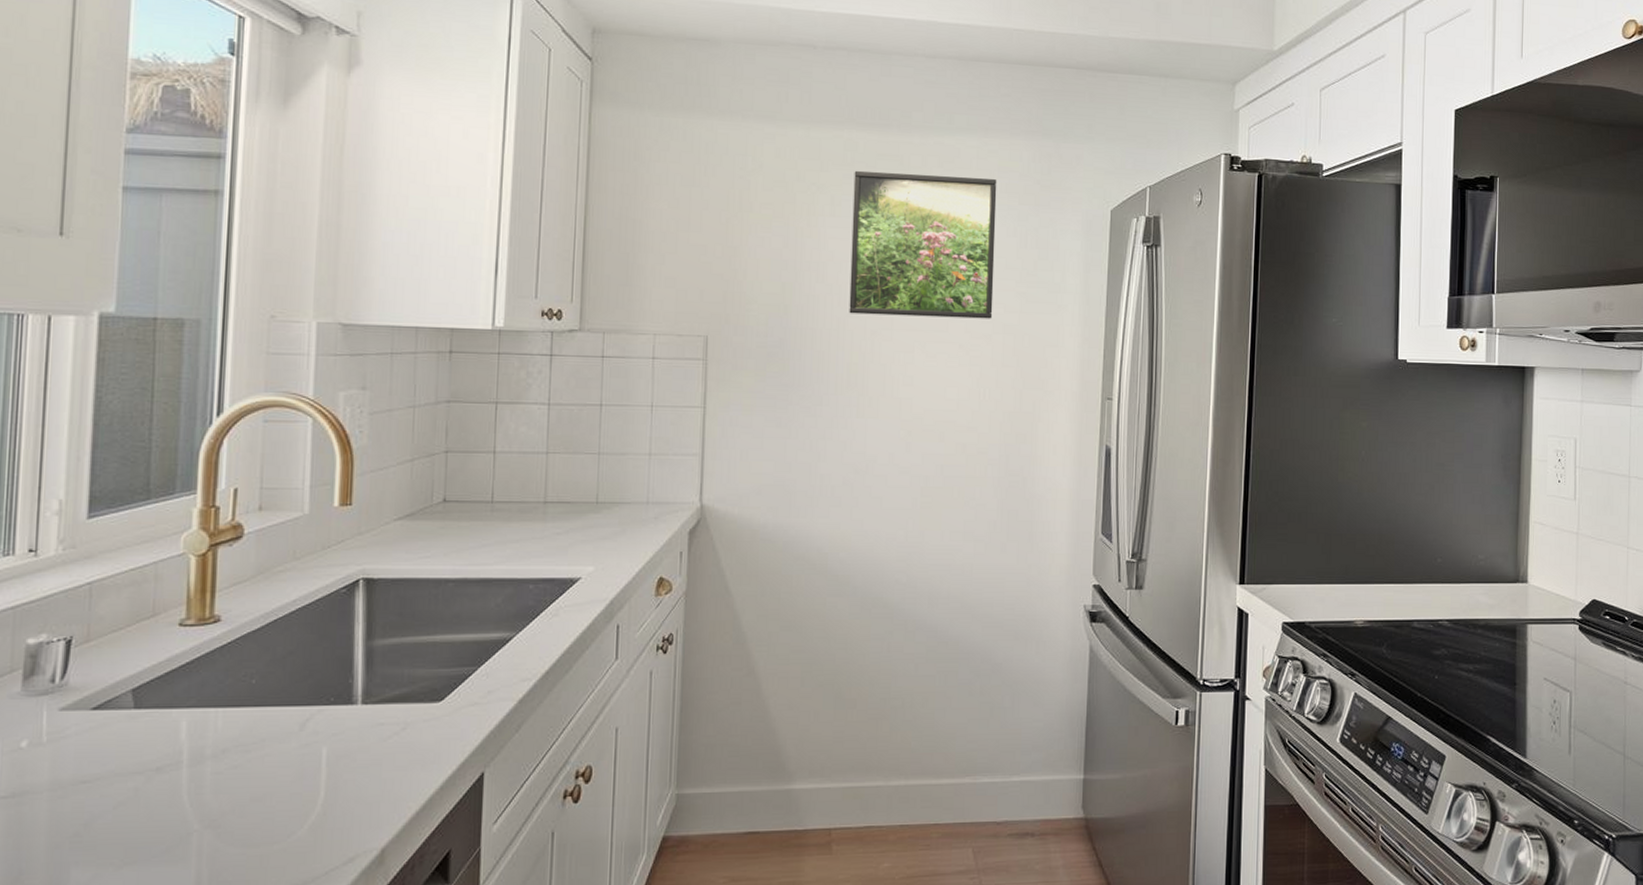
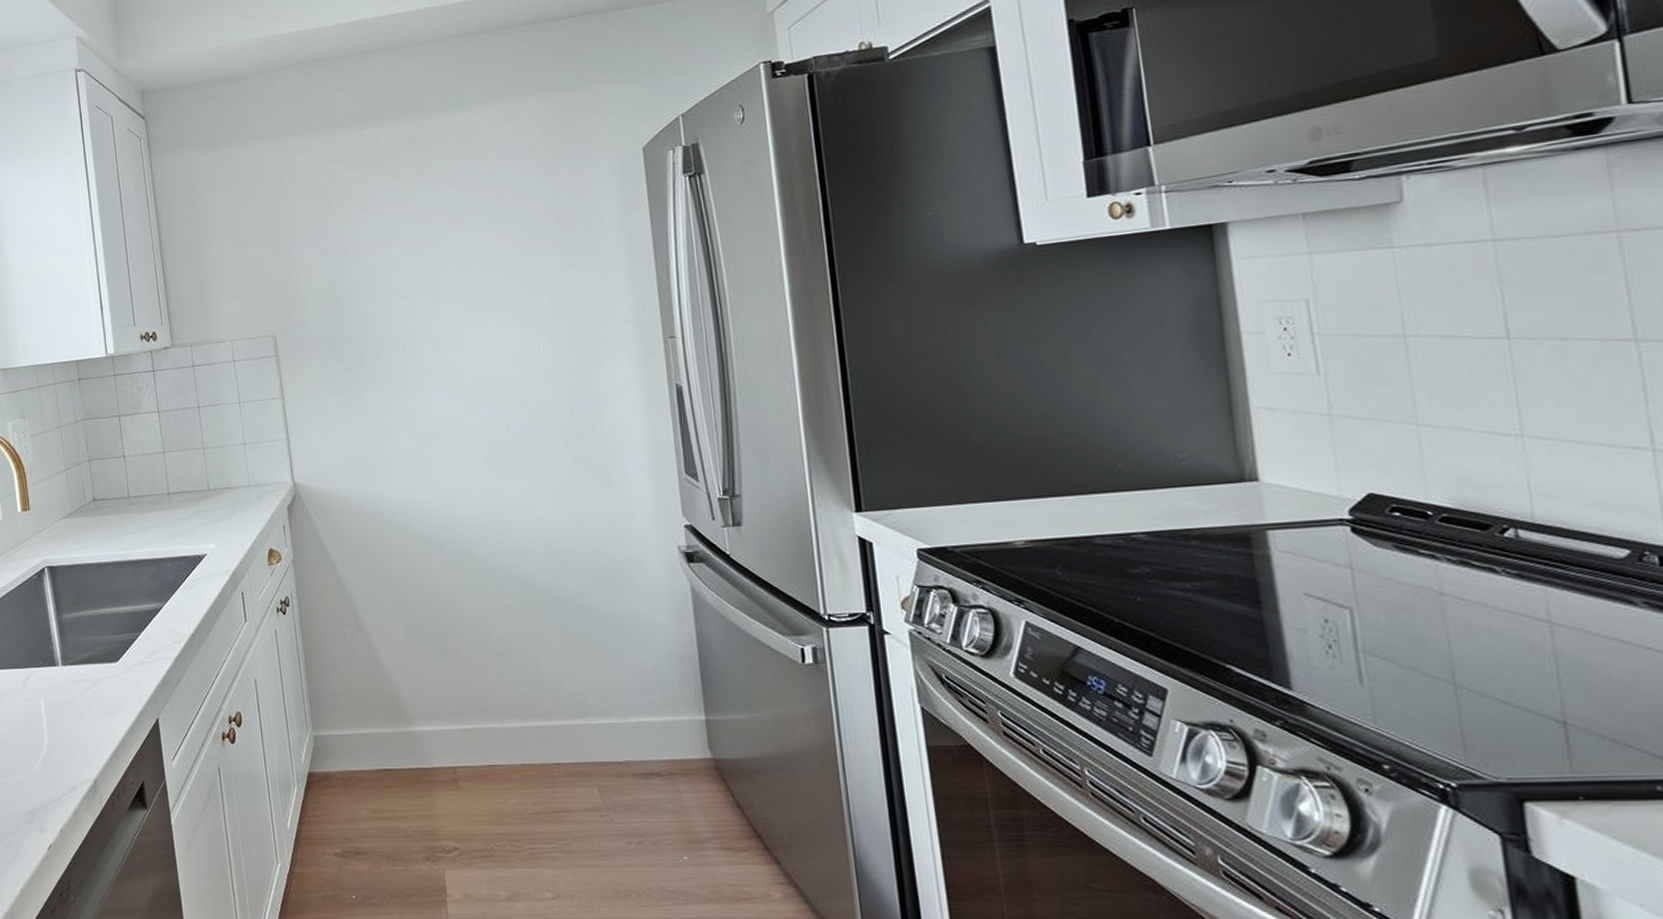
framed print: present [849,170,997,319] -> none [379,143,535,295]

